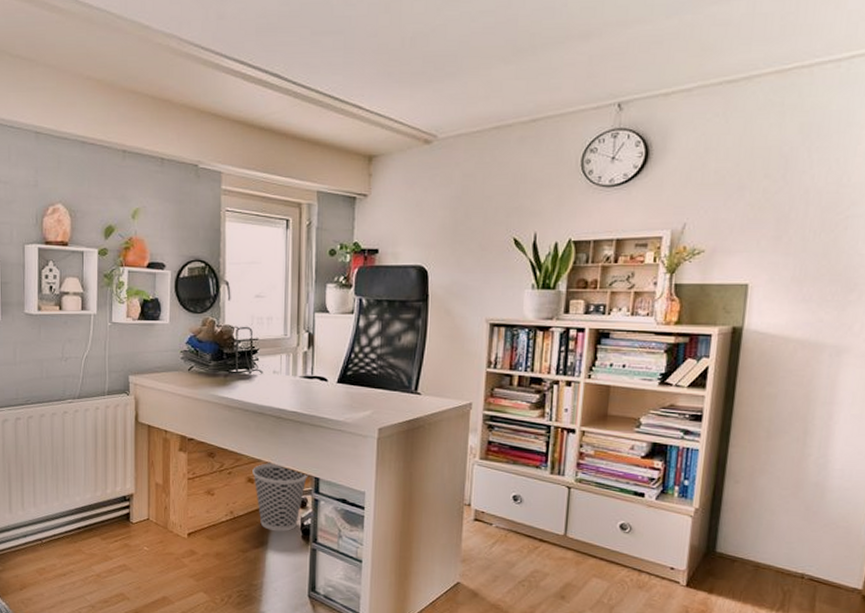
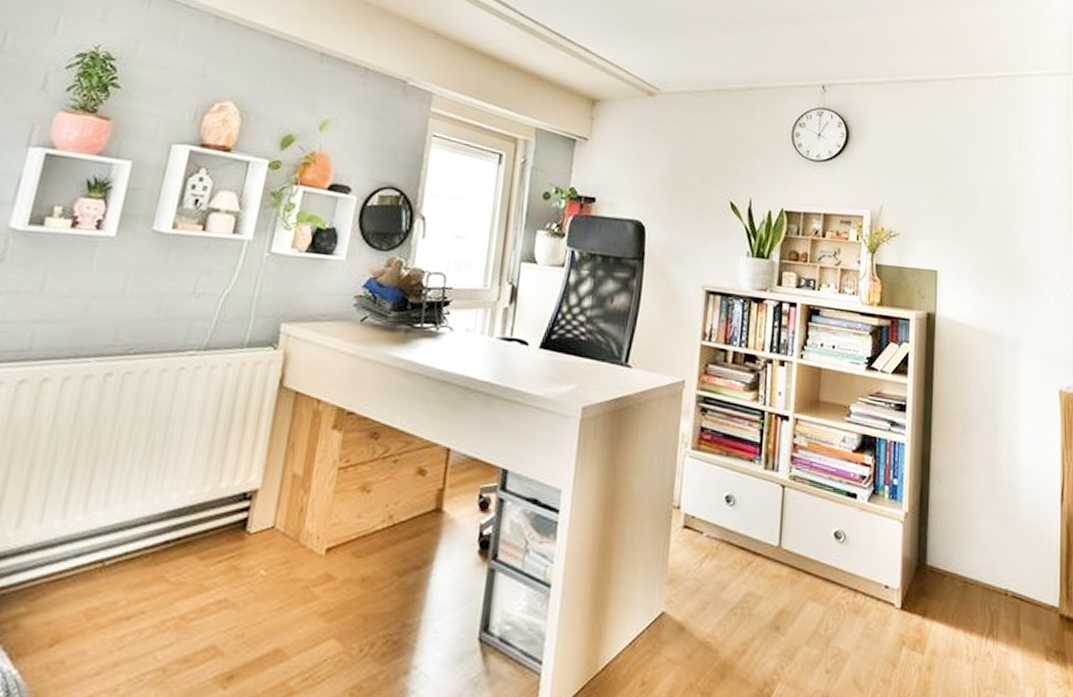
wastebasket: present [252,463,309,532] -> none [425,448,496,545]

